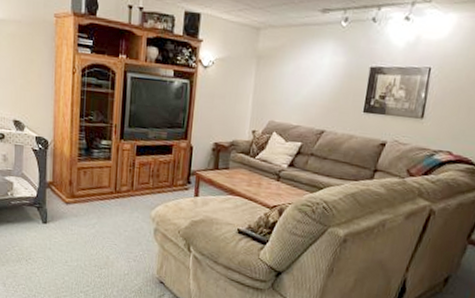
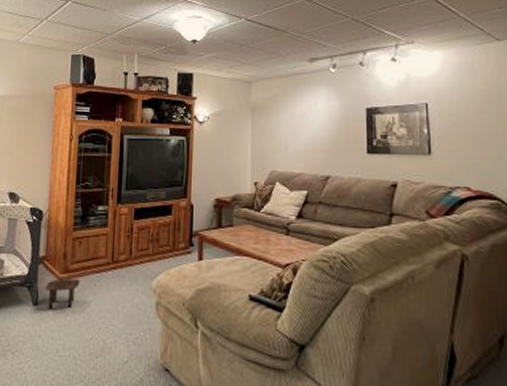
side table: none [52,202,86,228] -> present [44,278,80,310]

